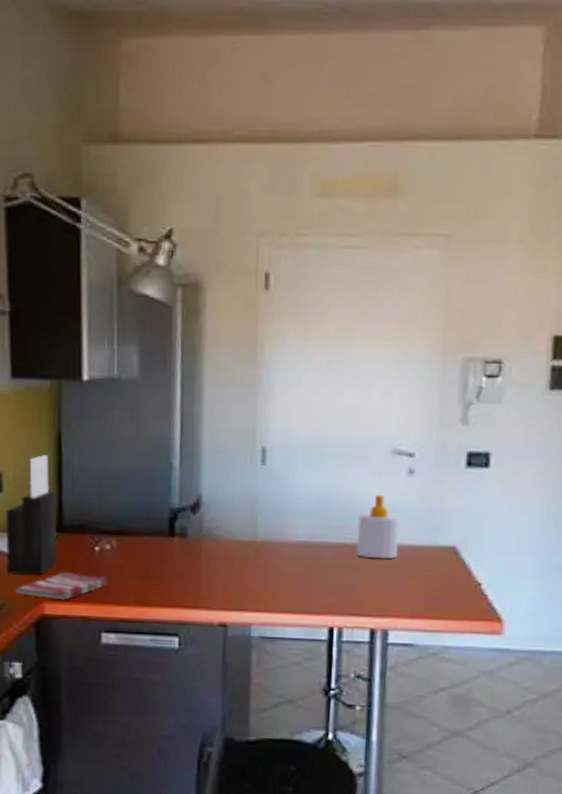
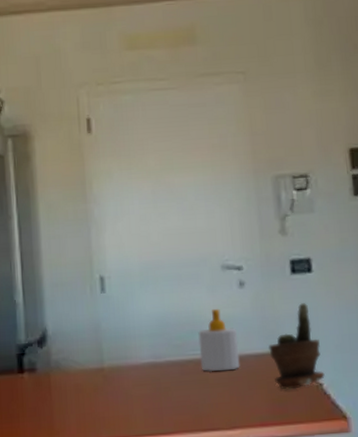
potted plant: none [430,499,485,586] -> present [268,303,325,390]

